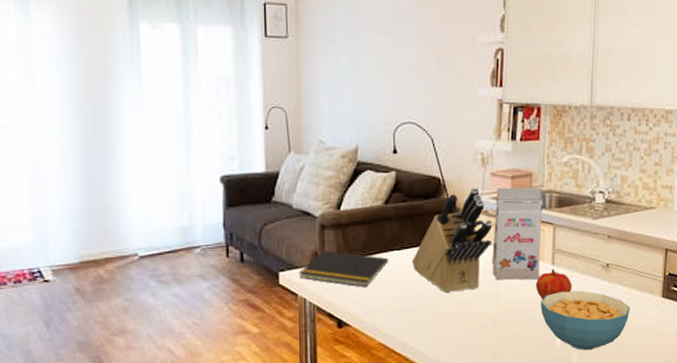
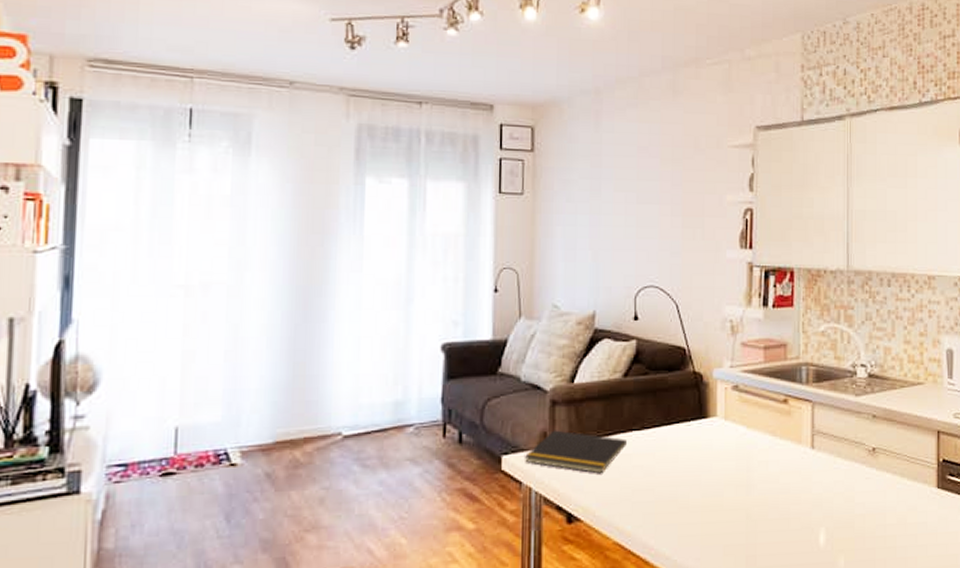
knife block: present [411,186,493,292] -> none [653,358,744,481]
gift box: present [492,187,543,280] -> none [744,359,799,467]
fruit: present [535,269,572,300] -> none [793,454,835,491]
cereal bowl: present [540,291,630,351] -> none [800,480,902,553]

